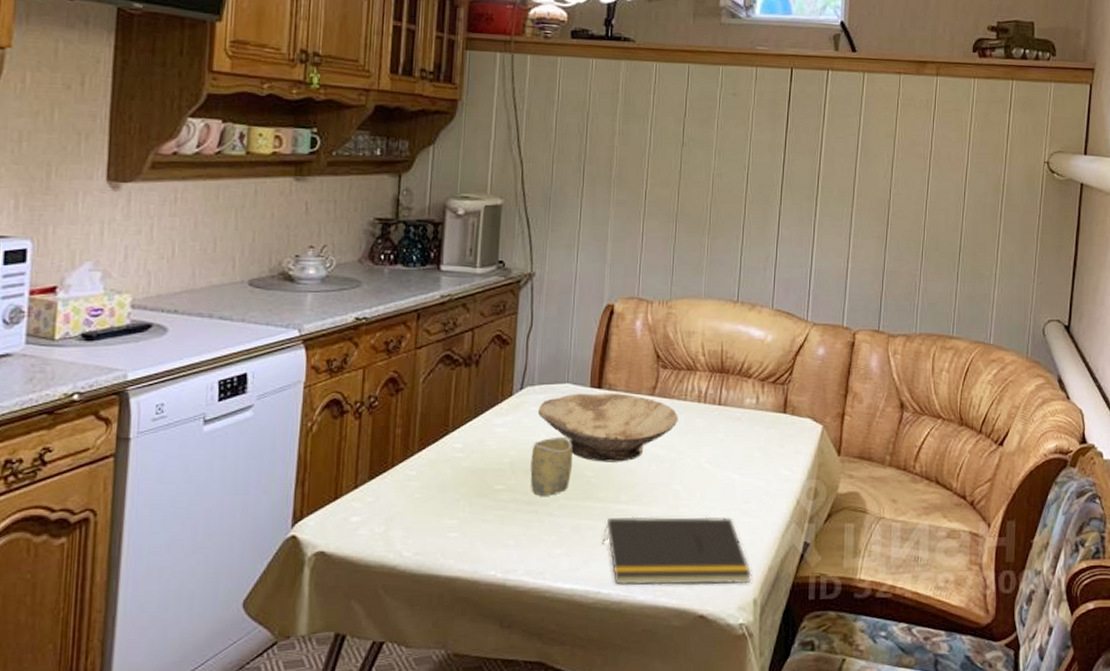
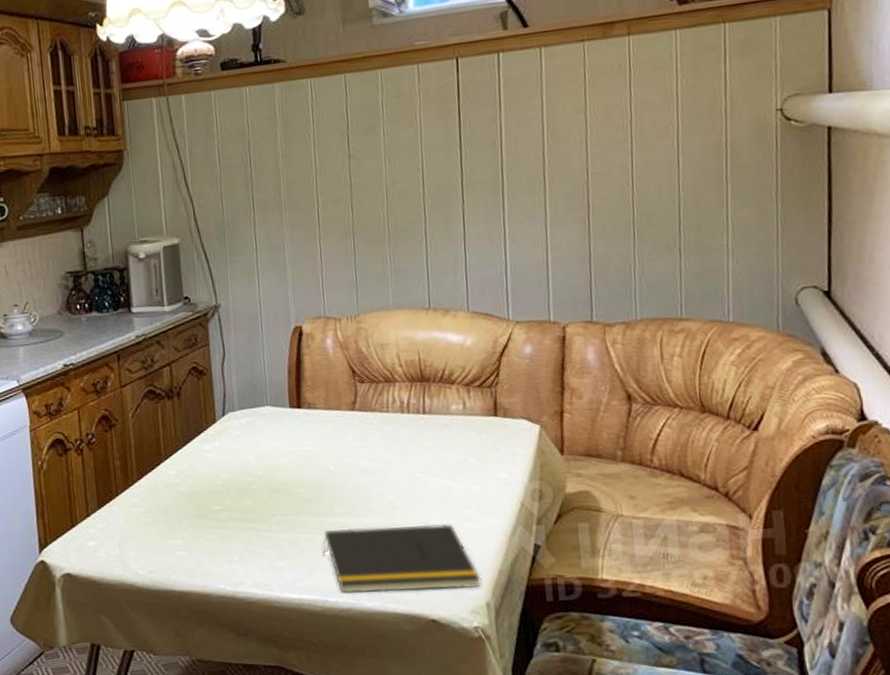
cup: present [530,438,573,496] -> none [242,458,283,514]
bowl: present [538,393,678,462] -> none [242,411,383,479]

